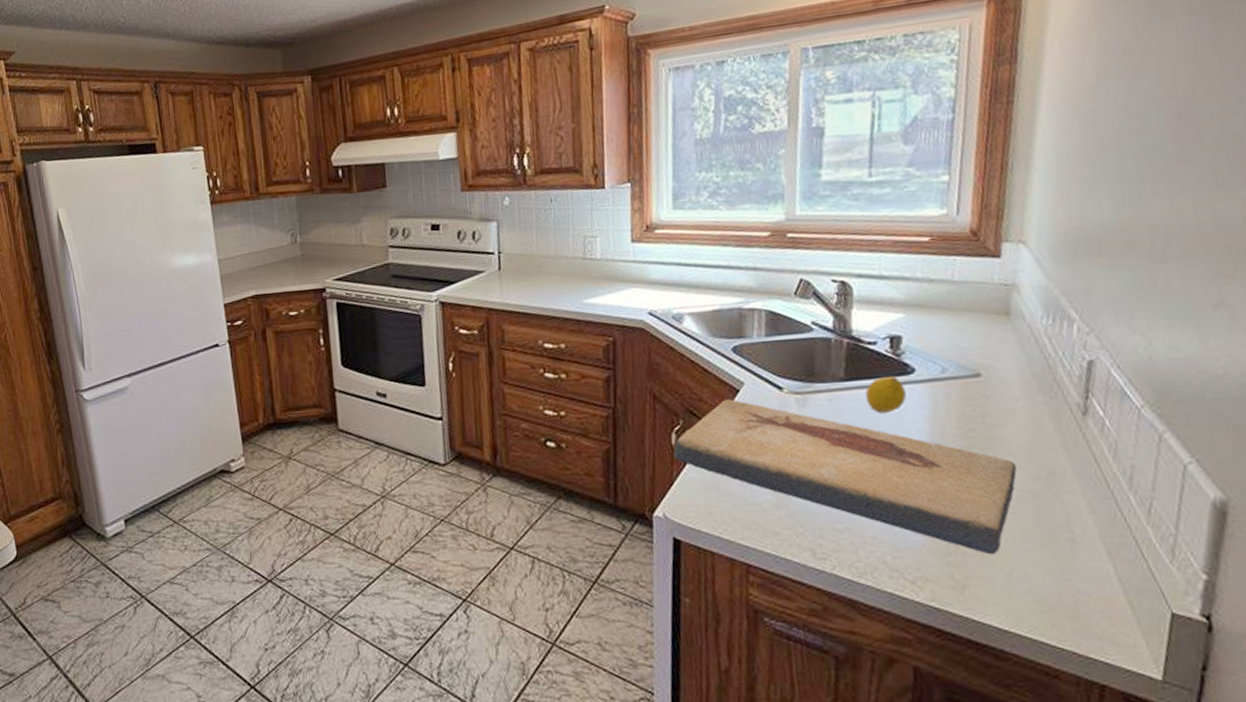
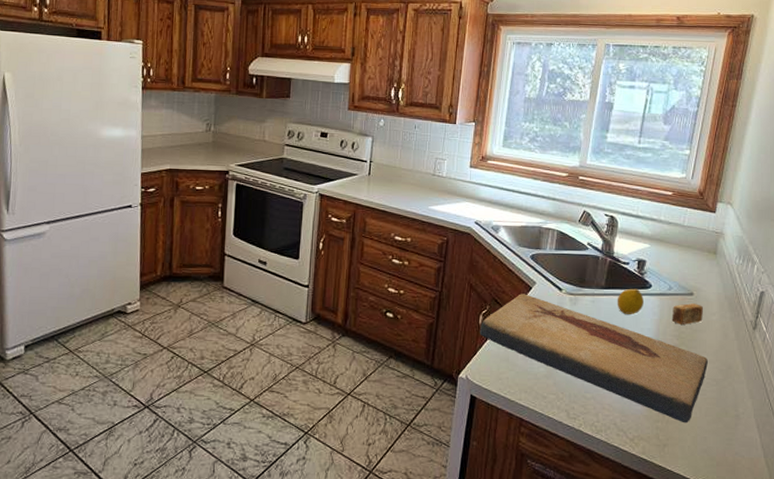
soap bar: none [951,387,1001,419] -> present [671,303,703,325]

